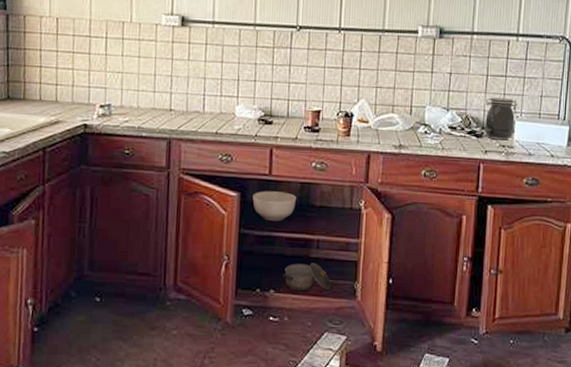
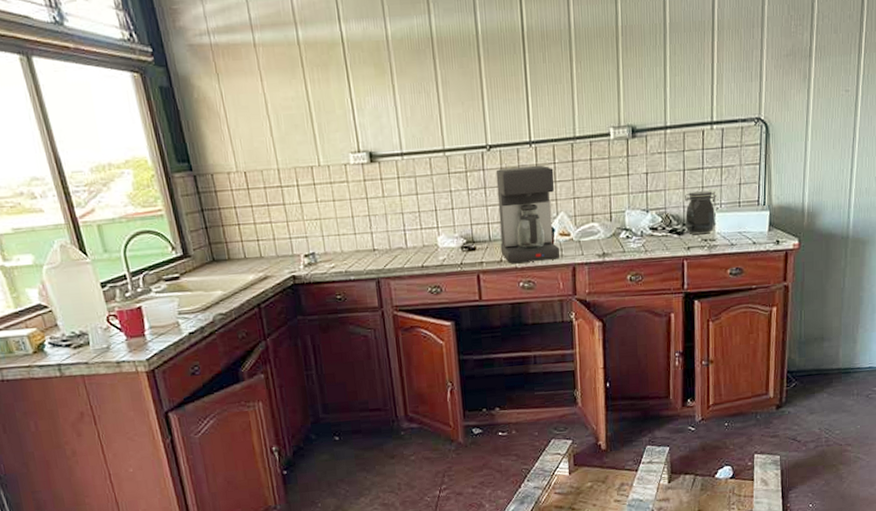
bowl: present [252,191,297,221] -> none [466,314,510,344]
cooking pot: present [283,262,331,292] -> none [506,377,552,406]
coffee maker: none [297,49,360,144] -> present [495,165,559,263]

